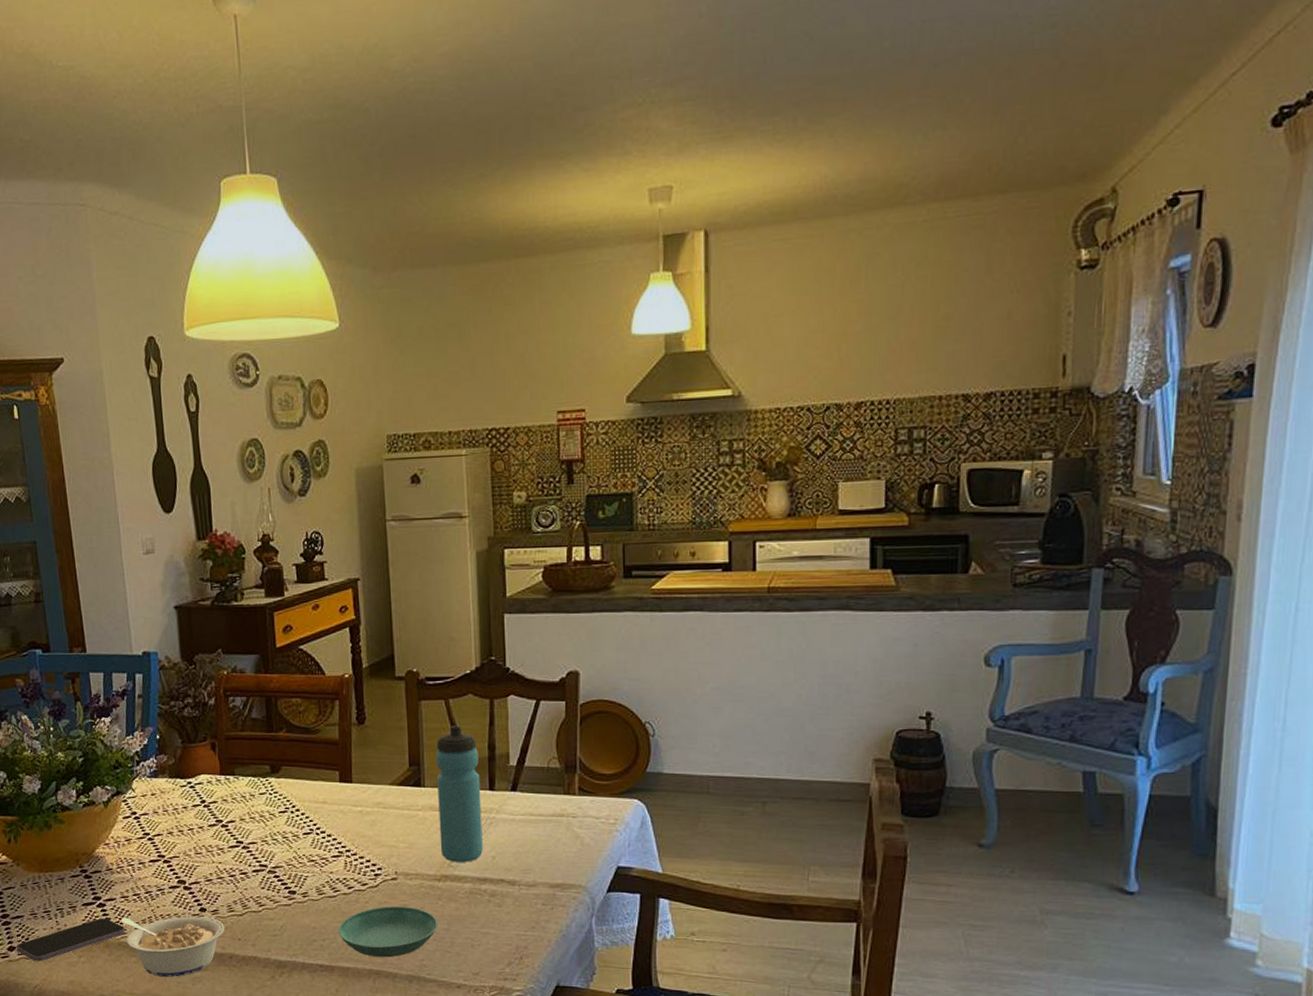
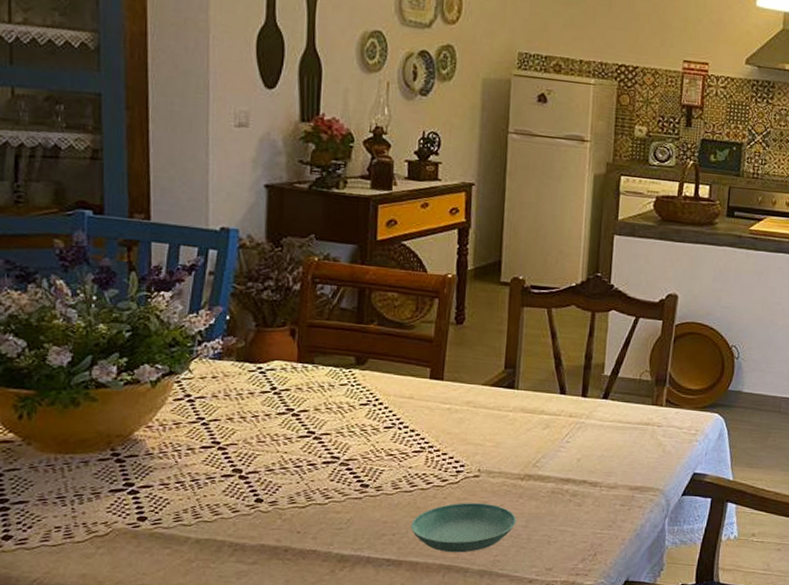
smartphone: present [16,918,125,962] -> none [14,506,160,553]
legume: present [120,915,225,977] -> none [156,506,283,571]
water bottle: present [435,725,483,862] -> none [527,333,575,463]

